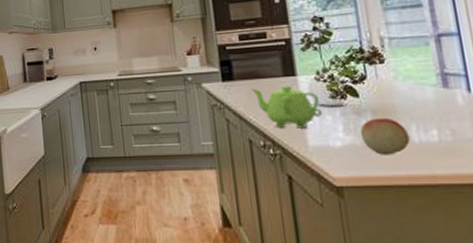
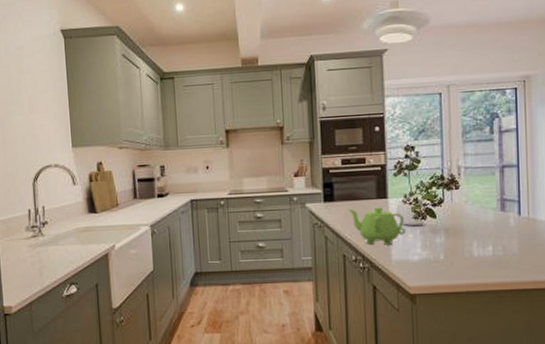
fruit: present [360,117,410,155] -> none [434,235,471,268]

